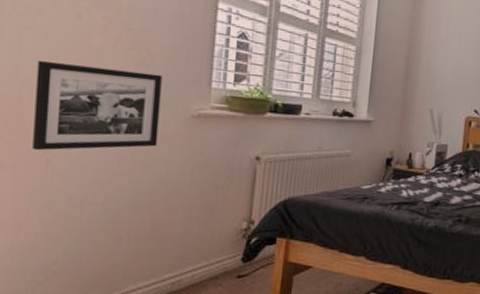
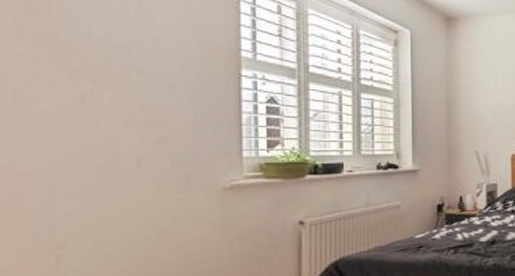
picture frame: present [33,60,162,151] -> none [36,150,187,249]

